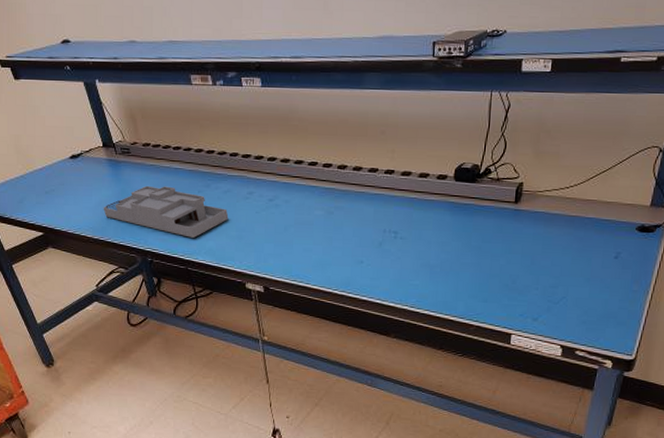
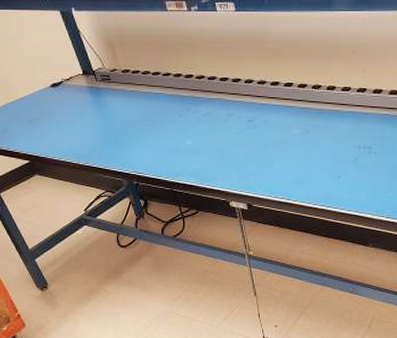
desk organizer: present [103,185,229,238] -> none [87,111,210,160]

